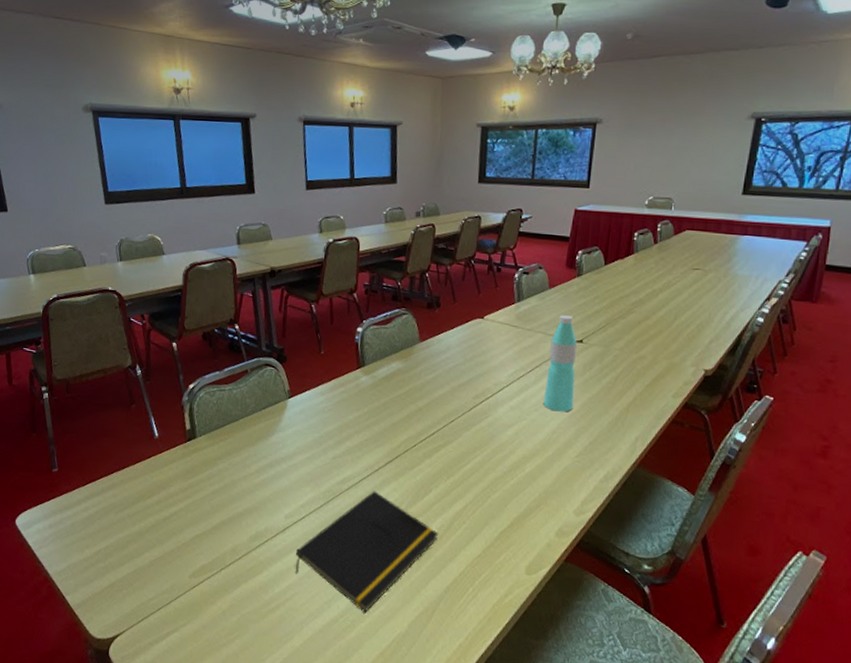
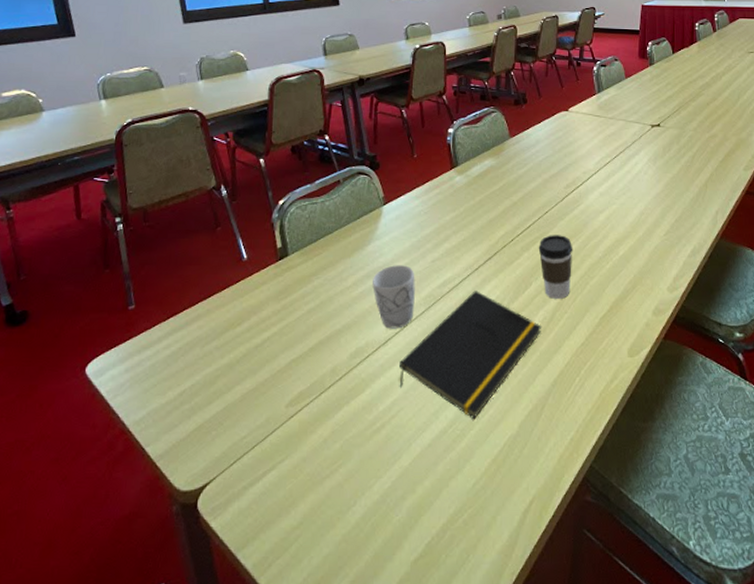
mug: none [274,457,316,519] -> present [372,265,415,329]
coffee cup: none [441,444,477,509] -> present [538,235,573,299]
water bottle: present [543,315,577,412] -> none [629,102,658,193]

